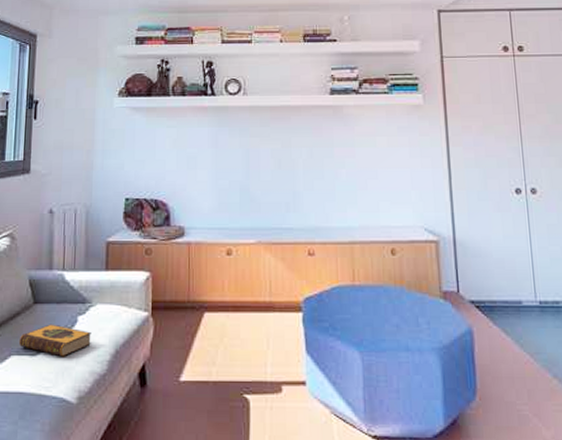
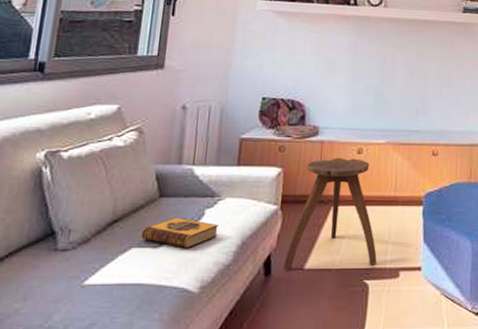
stool: none [159,260,256,380] -> present [283,158,377,269]

